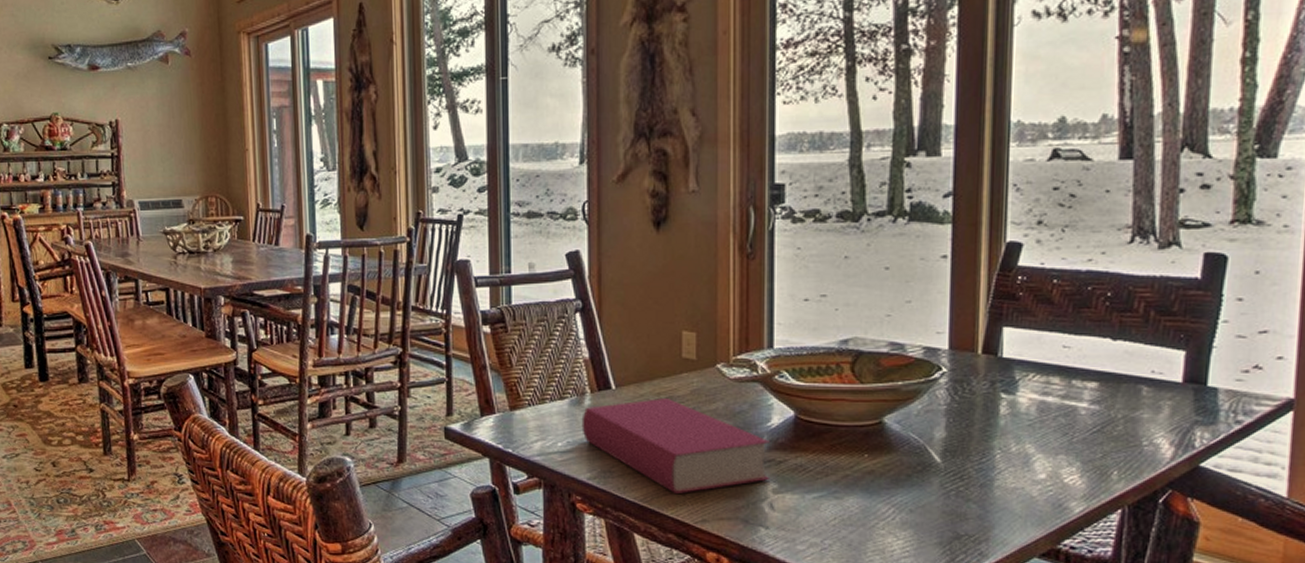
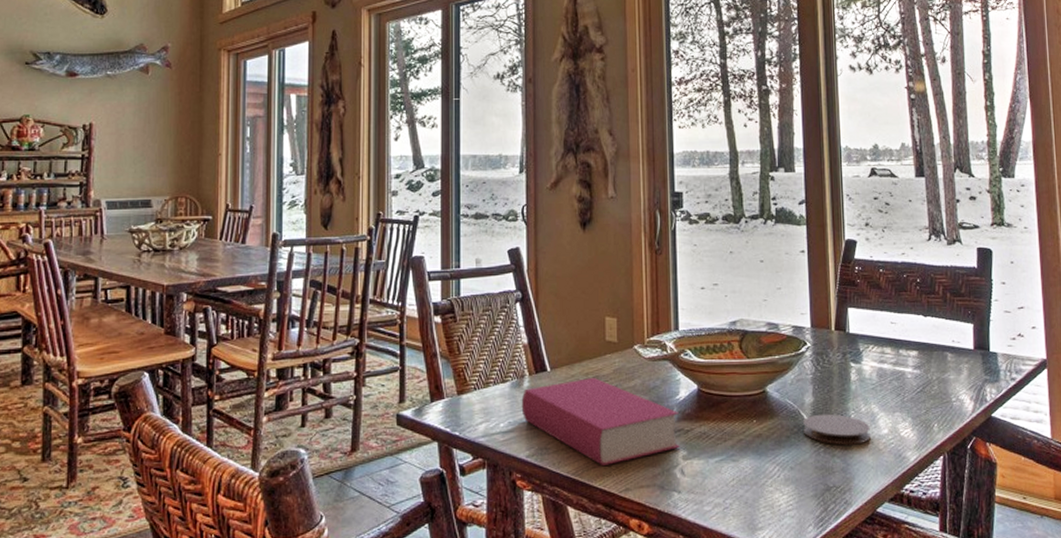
coaster: none [930,451,1021,490] -> present [803,413,871,445]

